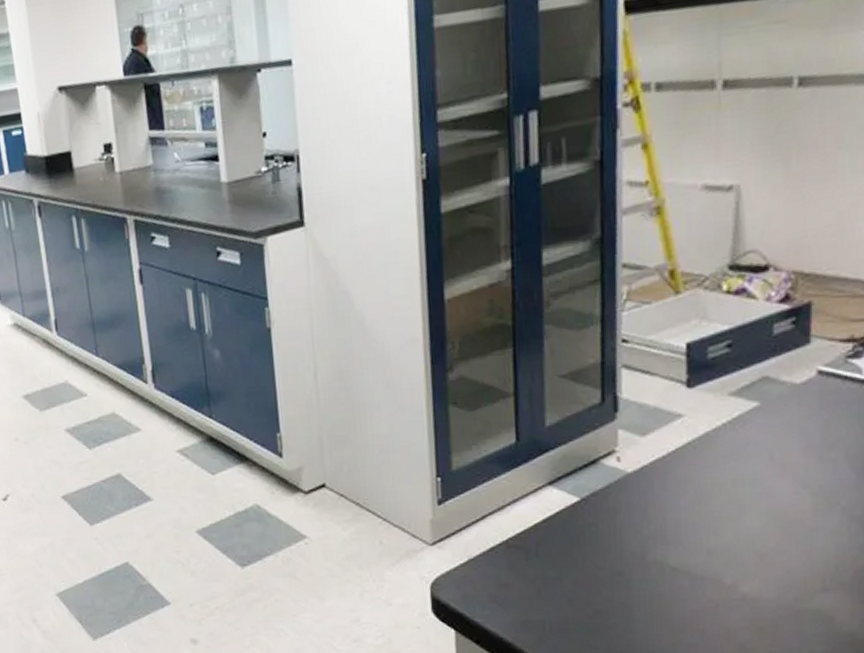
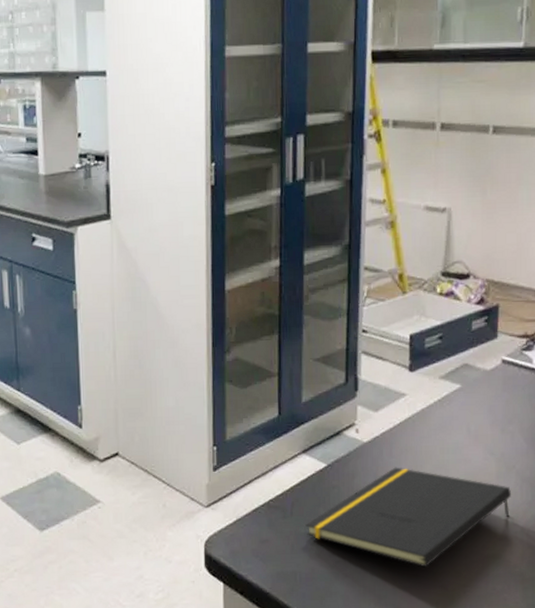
notepad: none [555,502,834,622] -> present [305,467,511,568]

